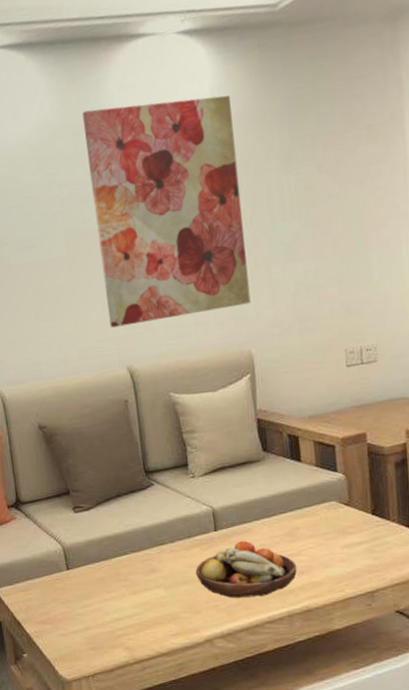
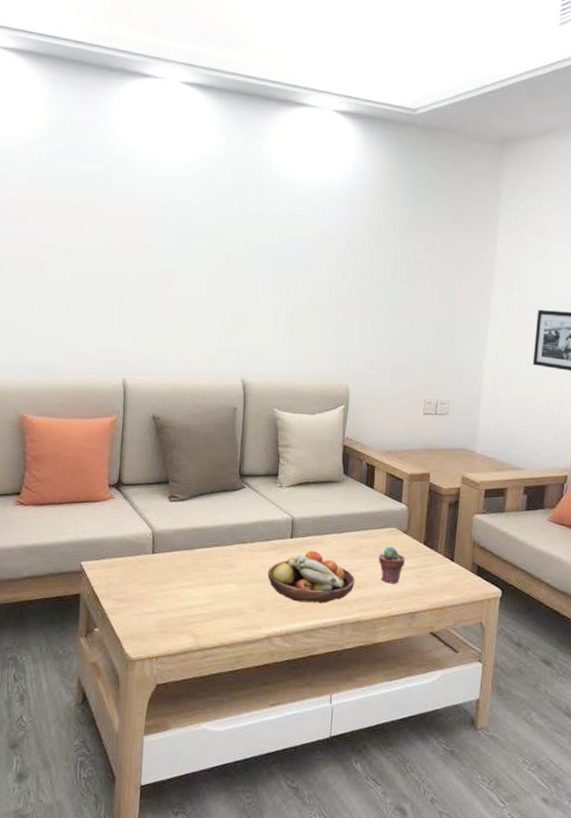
wall art: present [82,95,251,328] -> none [233,154,367,346]
potted succulent: none [320,523,353,564] -> present [378,546,405,584]

